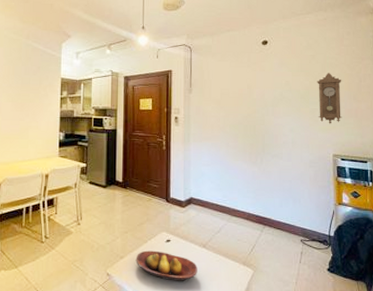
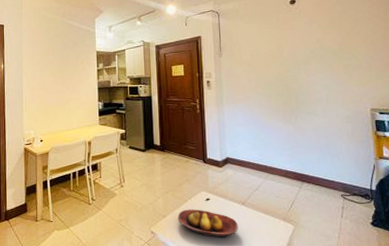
pendulum clock: present [317,73,342,124] -> none [349,27,378,79]

